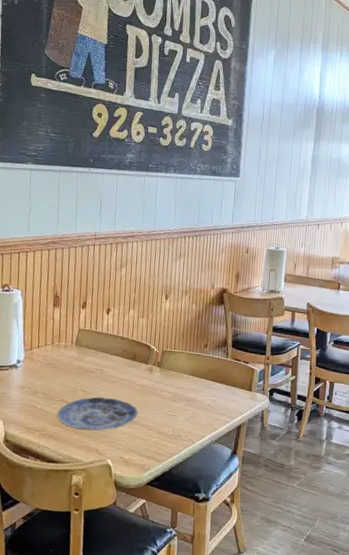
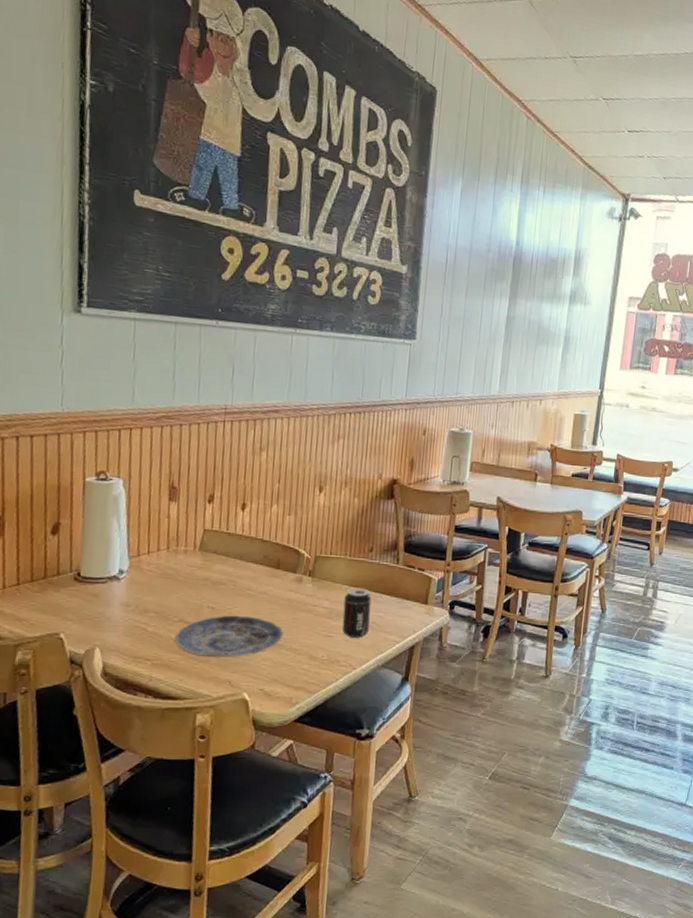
beverage can: none [183,376,207,418] -> present [341,587,372,638]

